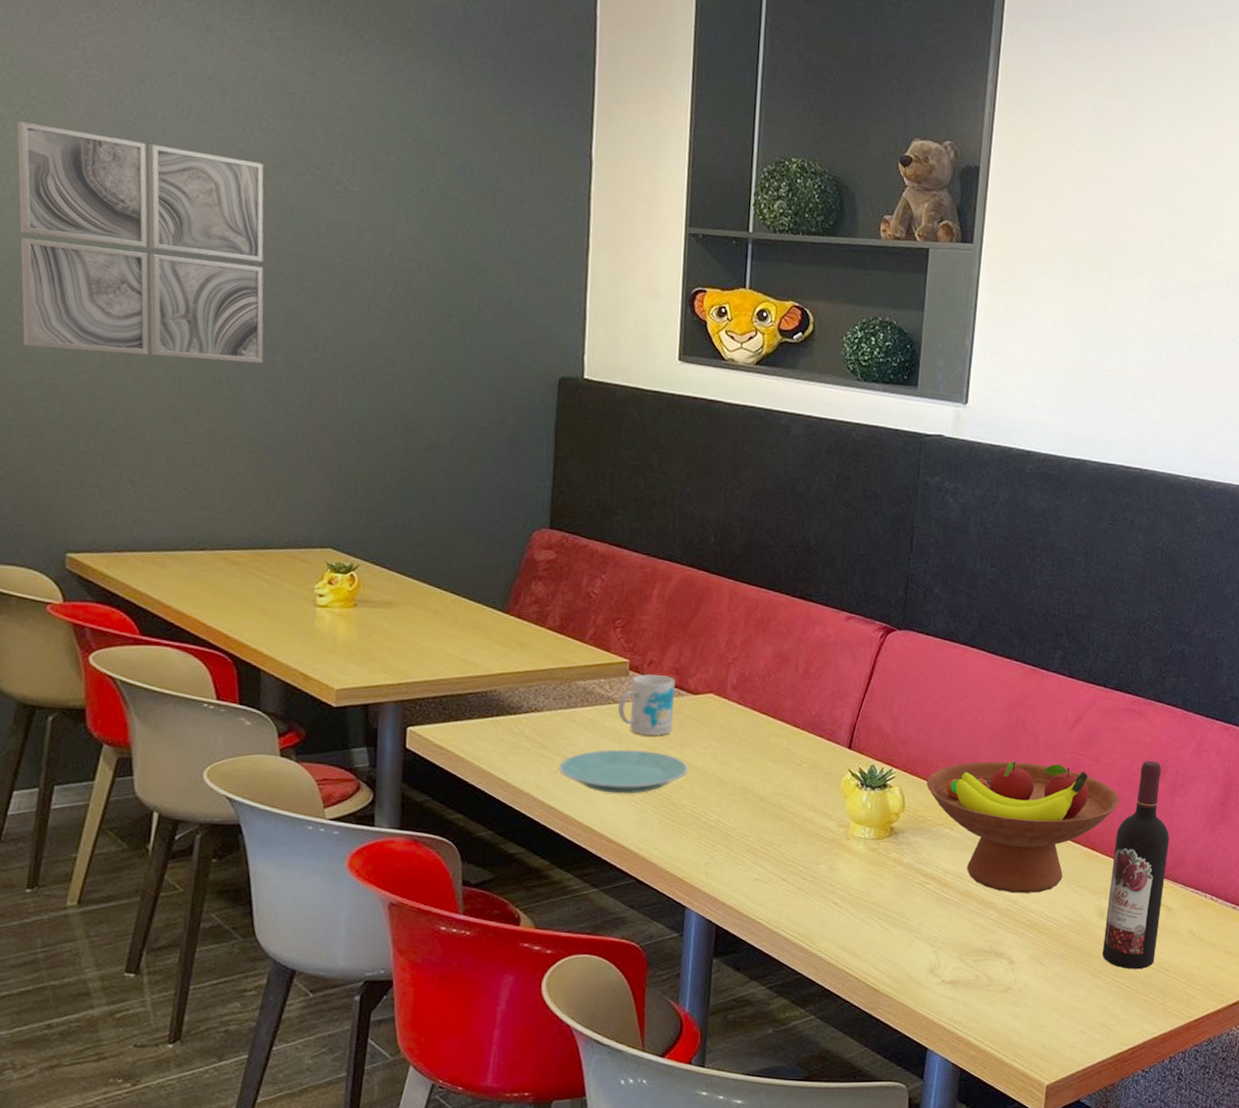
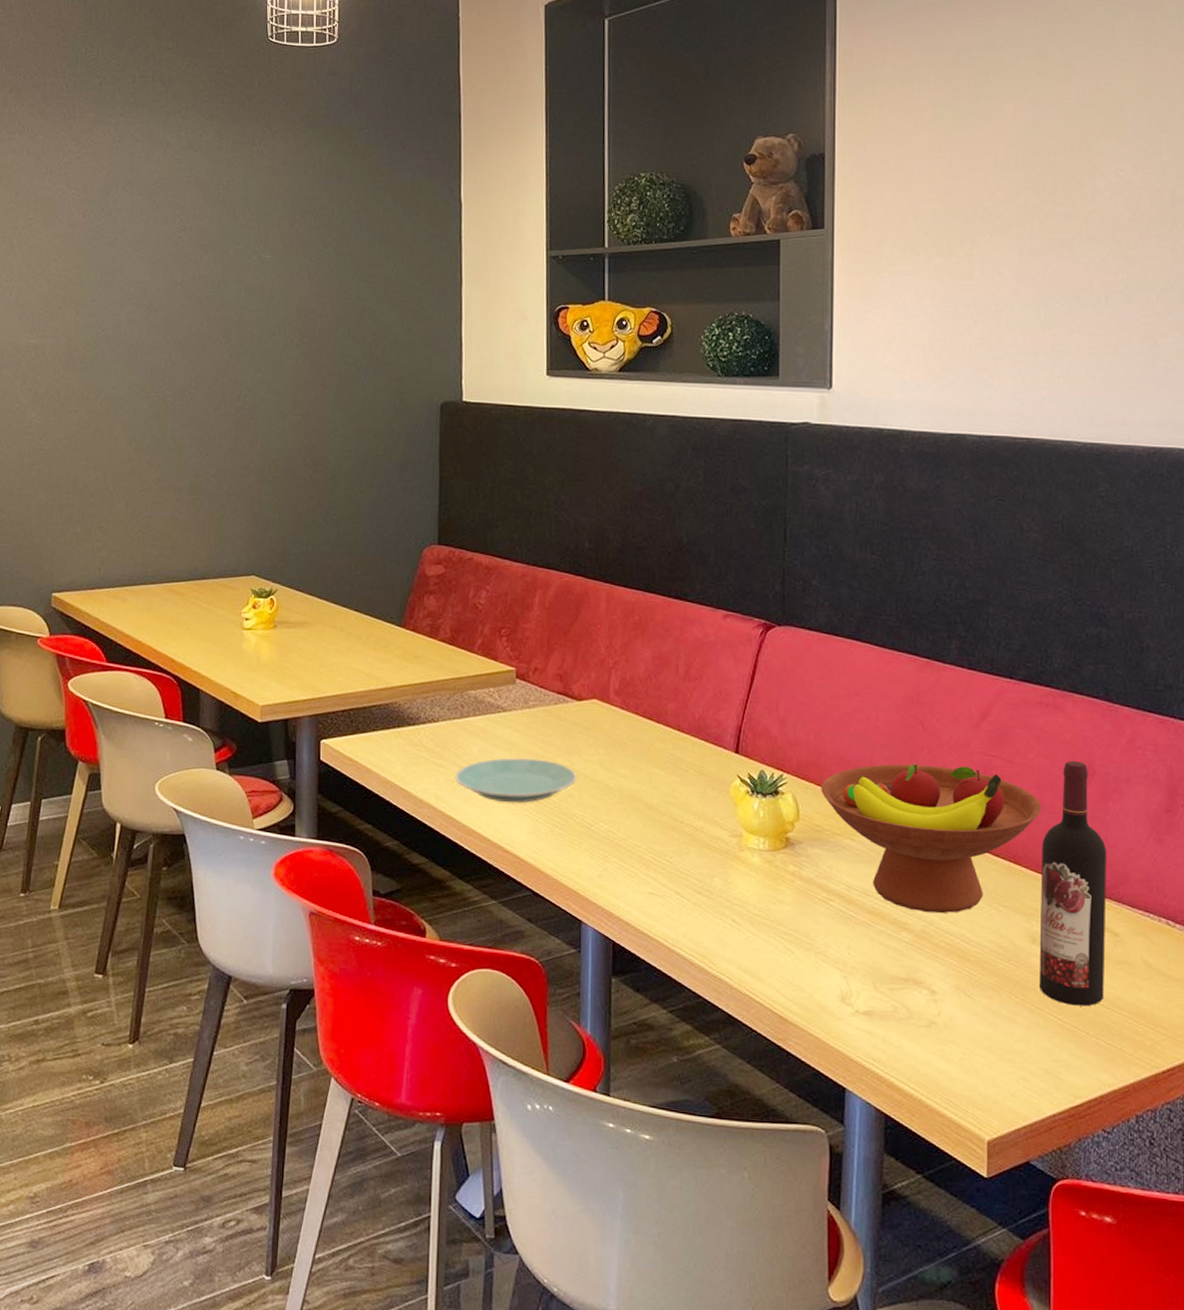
wall art: present [17,120,264,364] -> none [19,238,199,420]
mug: present [618,673,676,736] -> none [507,681,561,743]

